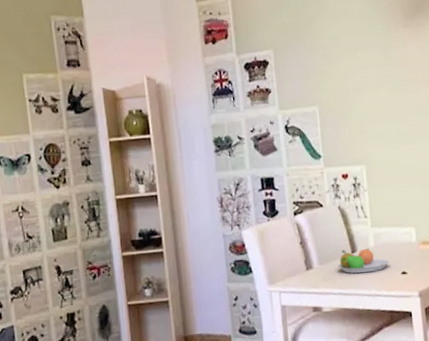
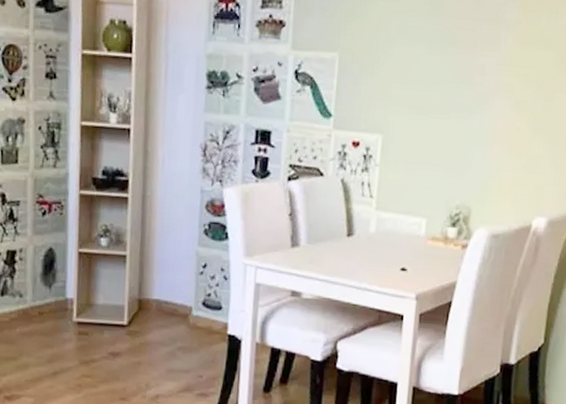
fruit bowl: present [337,248,390,274] -> none [328,231,390,263]

